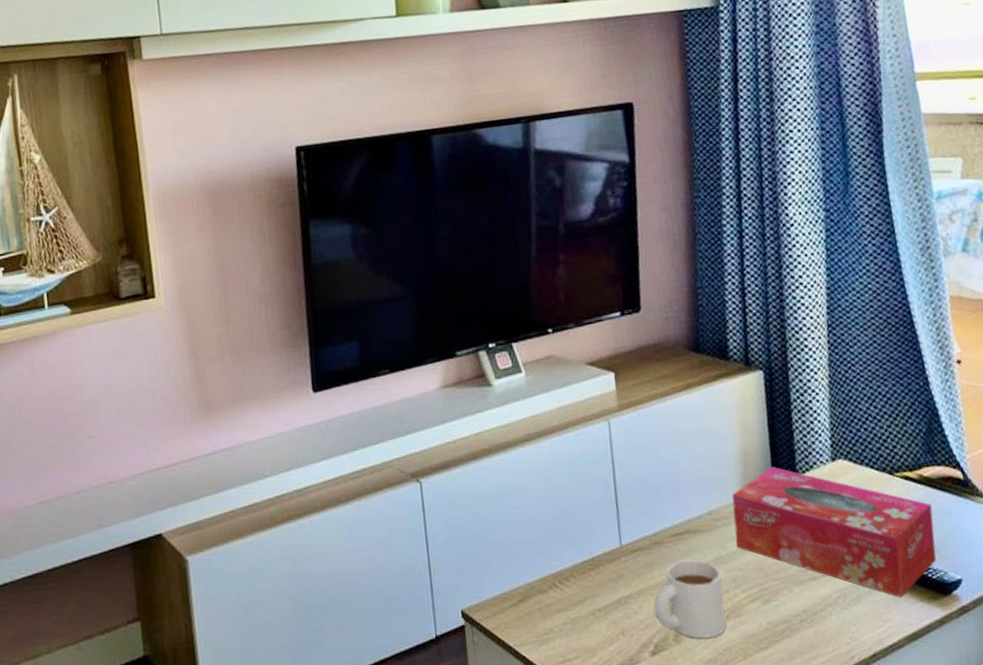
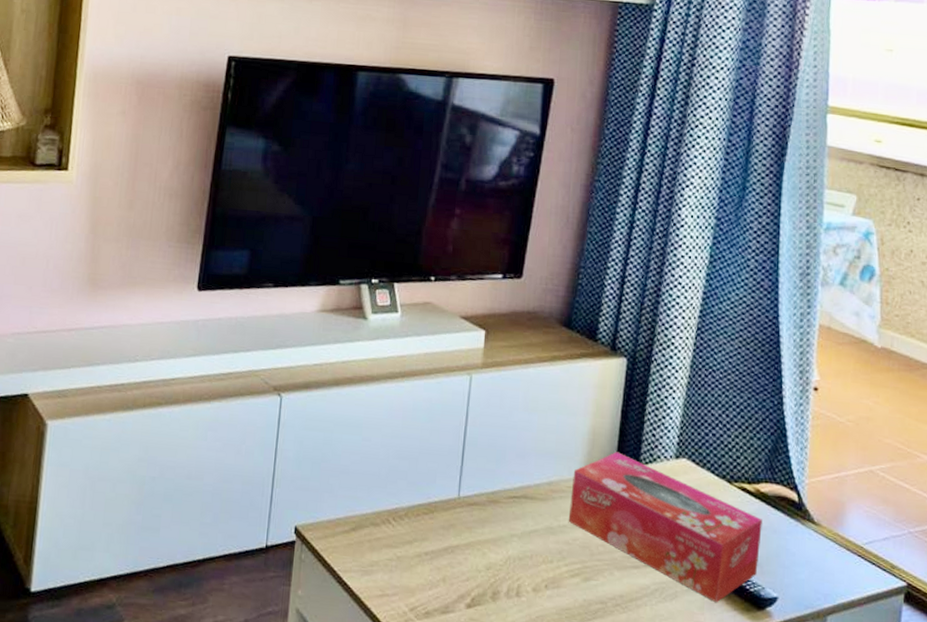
mug: present [653,559,727,639] -> none [478,522,549,603]

